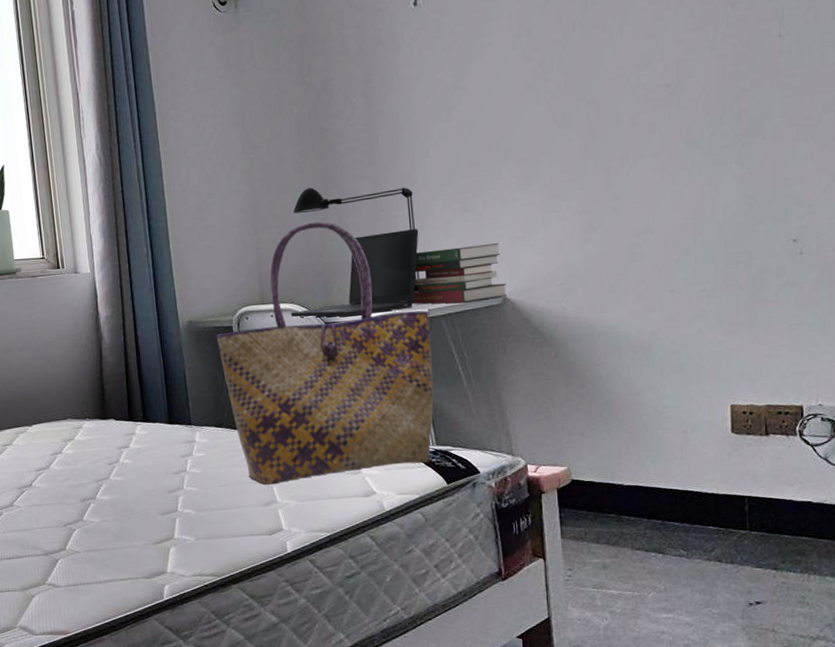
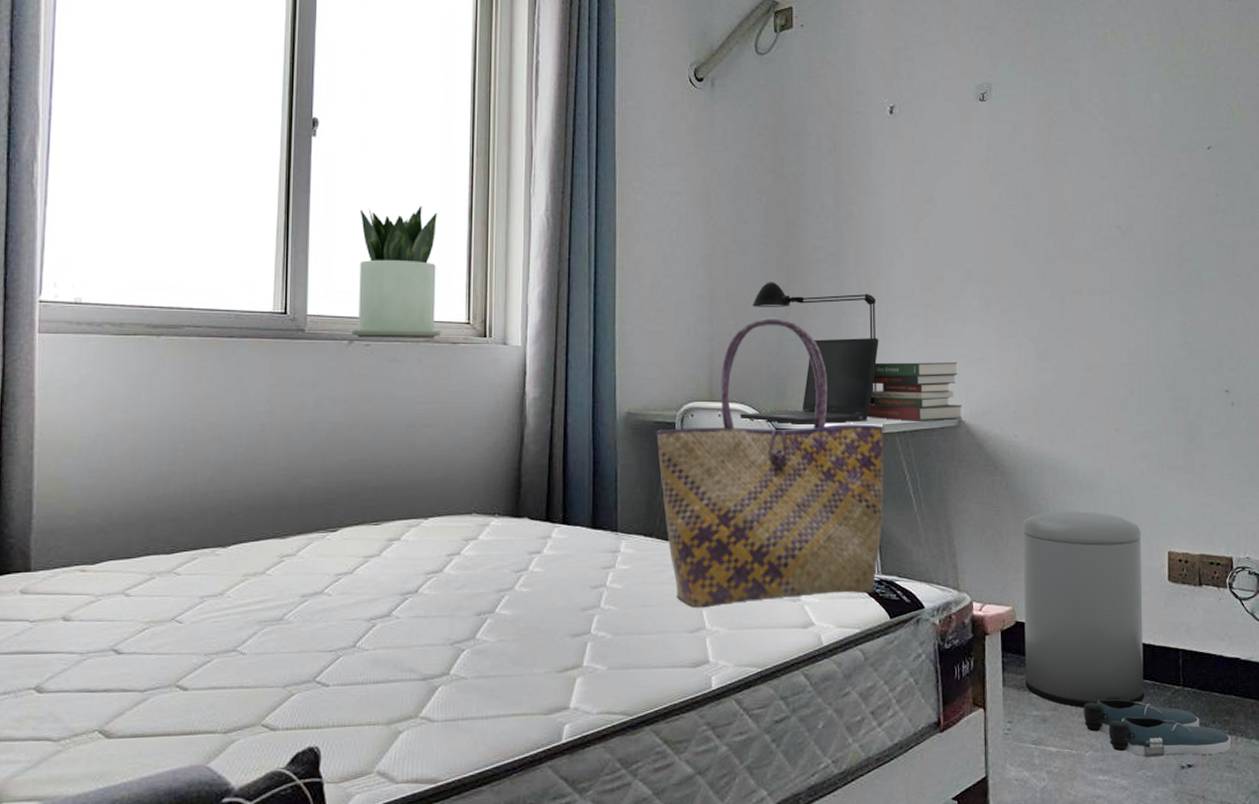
pedal bin: none [574,373,708,554] -> present [1022,510,1144,708]
shoe: none [644,545,803,597] -> present [1083,699,1231,758]

